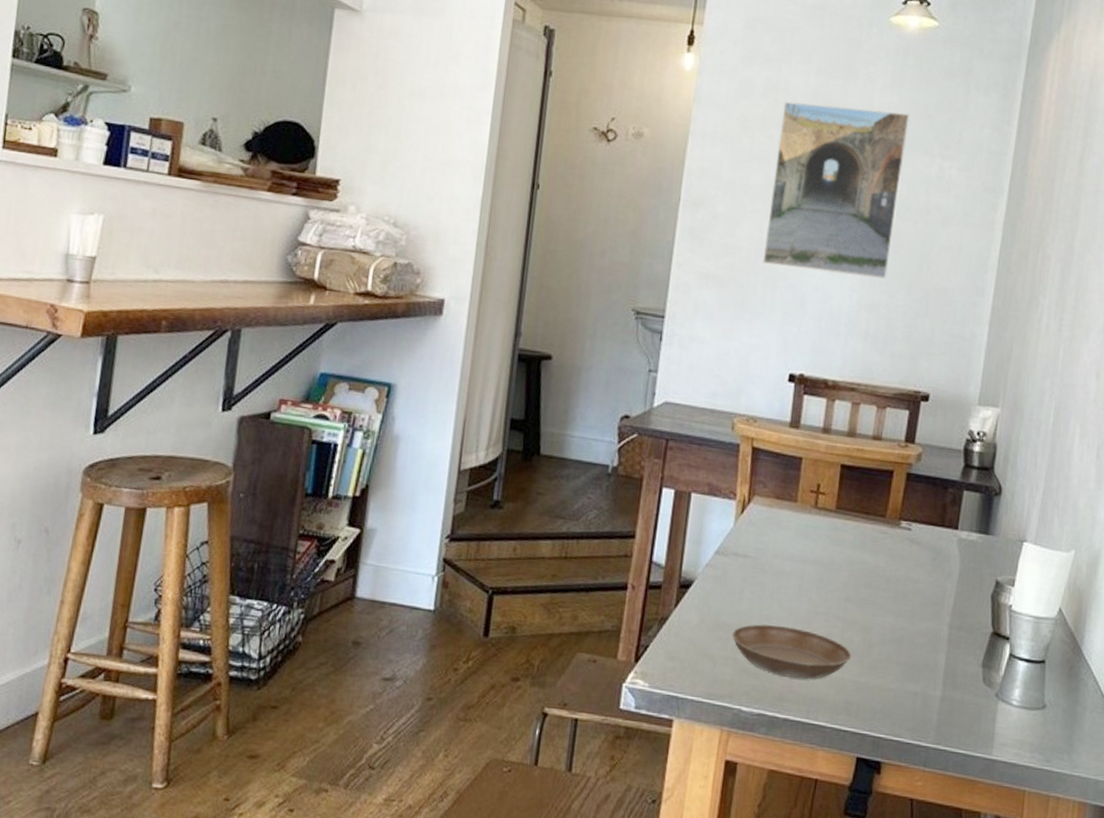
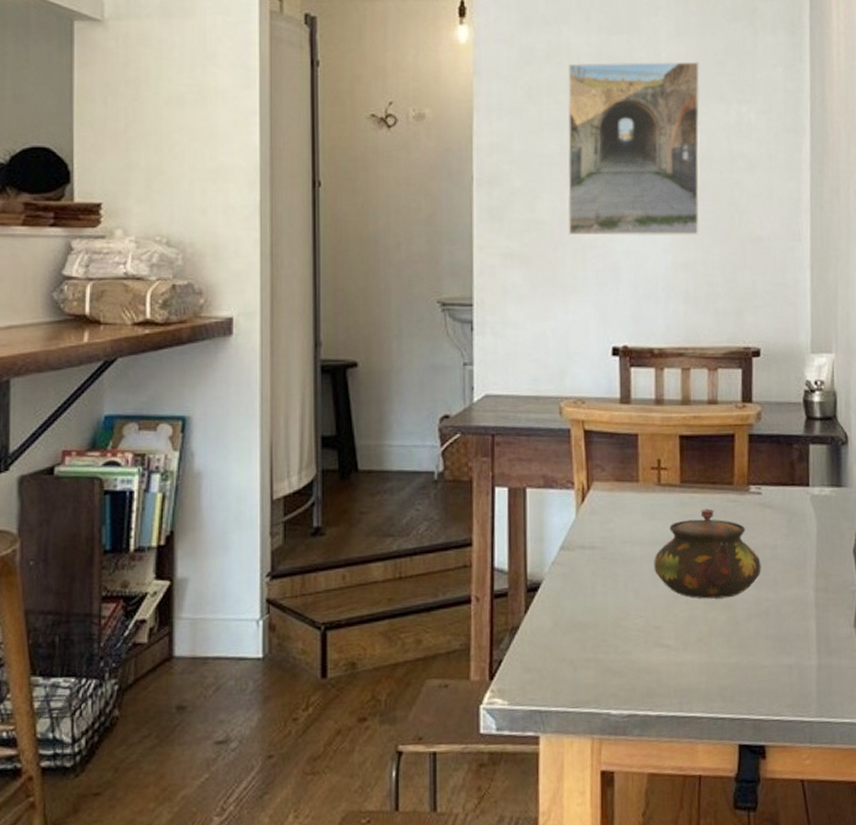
saucer: present [731,624,852,679] -> none [589,615,719,670]
teapot: none [800,535,902,622] -> present [654,508,761,599]

